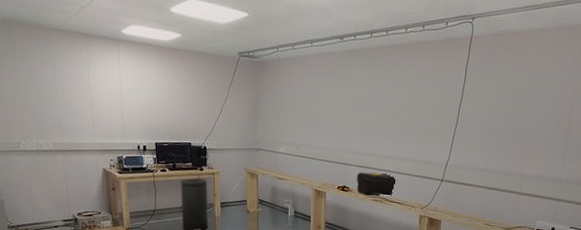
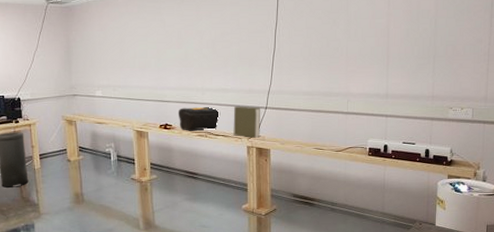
binder: none [407,175,436,208] -> present [233,106,260,138]

